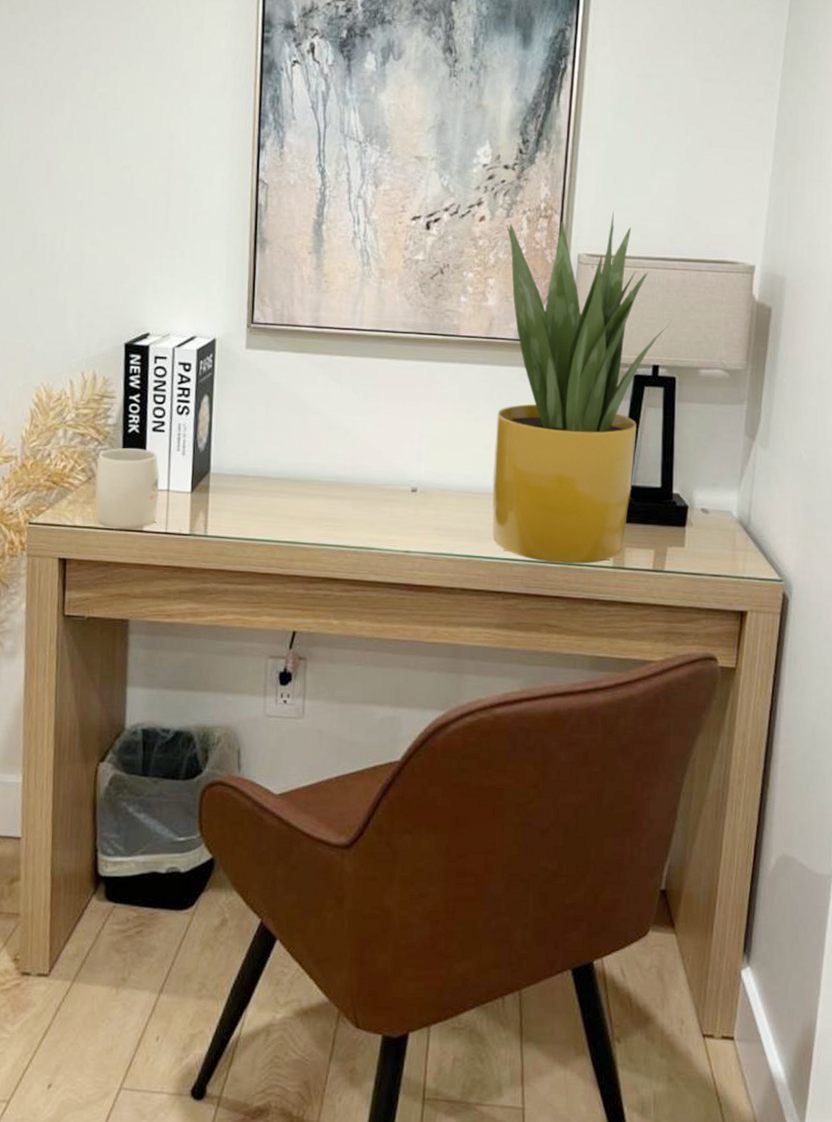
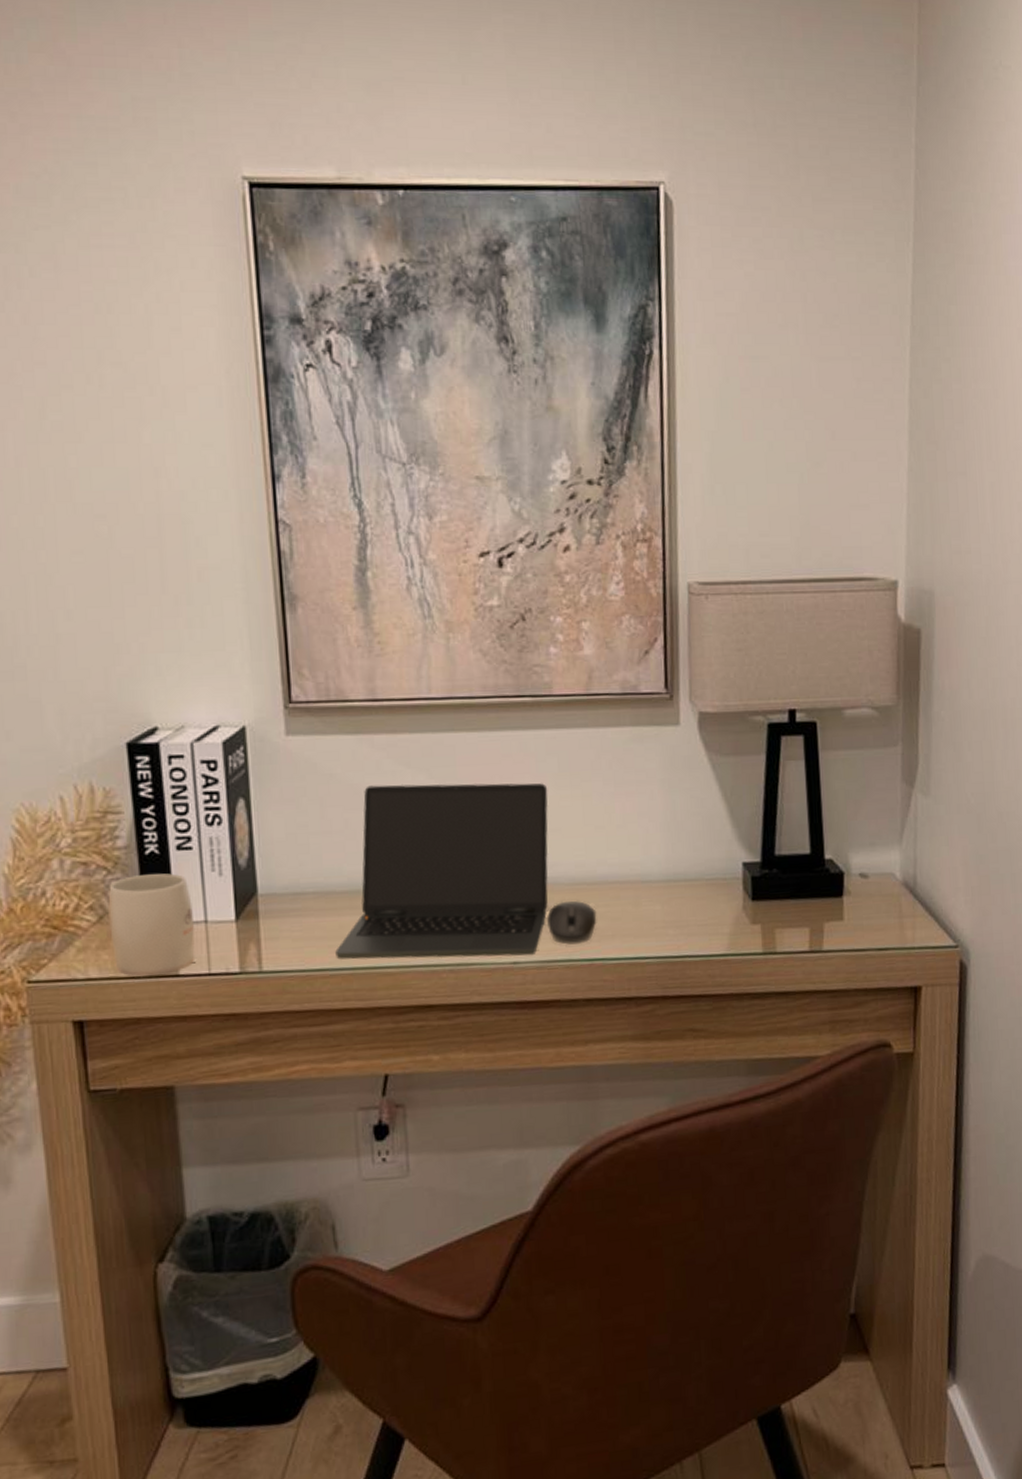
laptop: none [265,395,448,547] -> present [335,783,549,960]
computer mouse: none [435,505,478,542] -> present [546,900,597,945]
planter: present [492,211,670,564] -> none [597,527,805,957]

